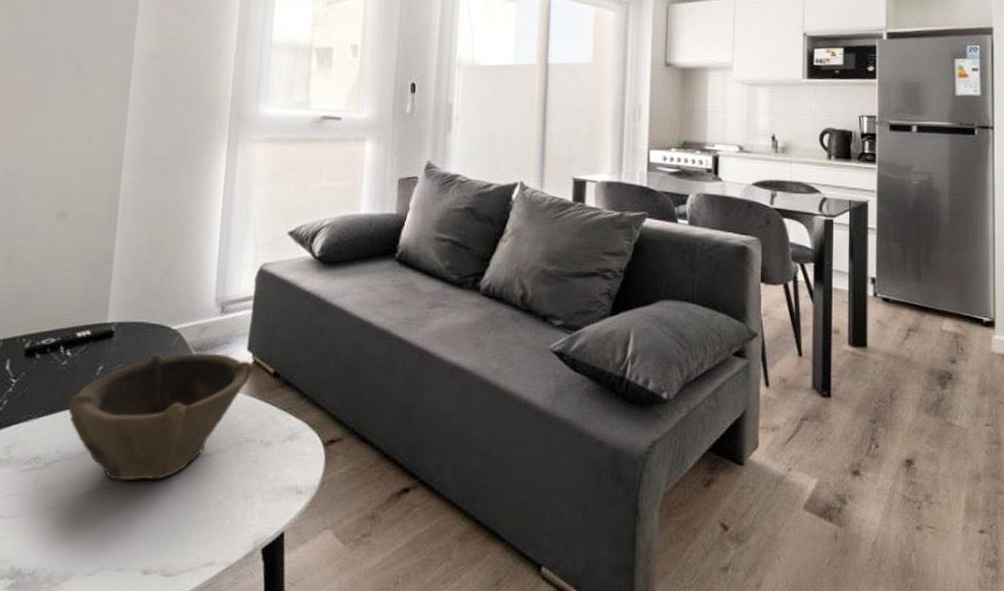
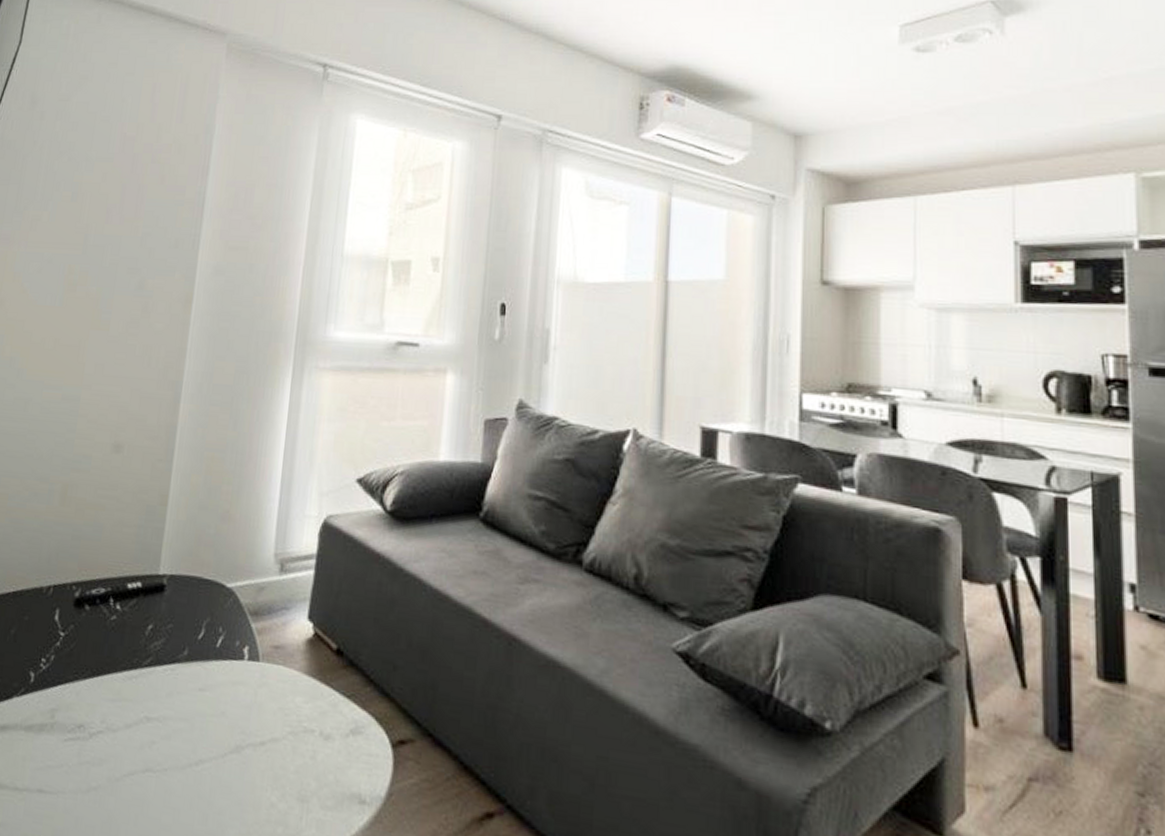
bowl: present [68,352,253,481] -> none [115,613,313,768]

